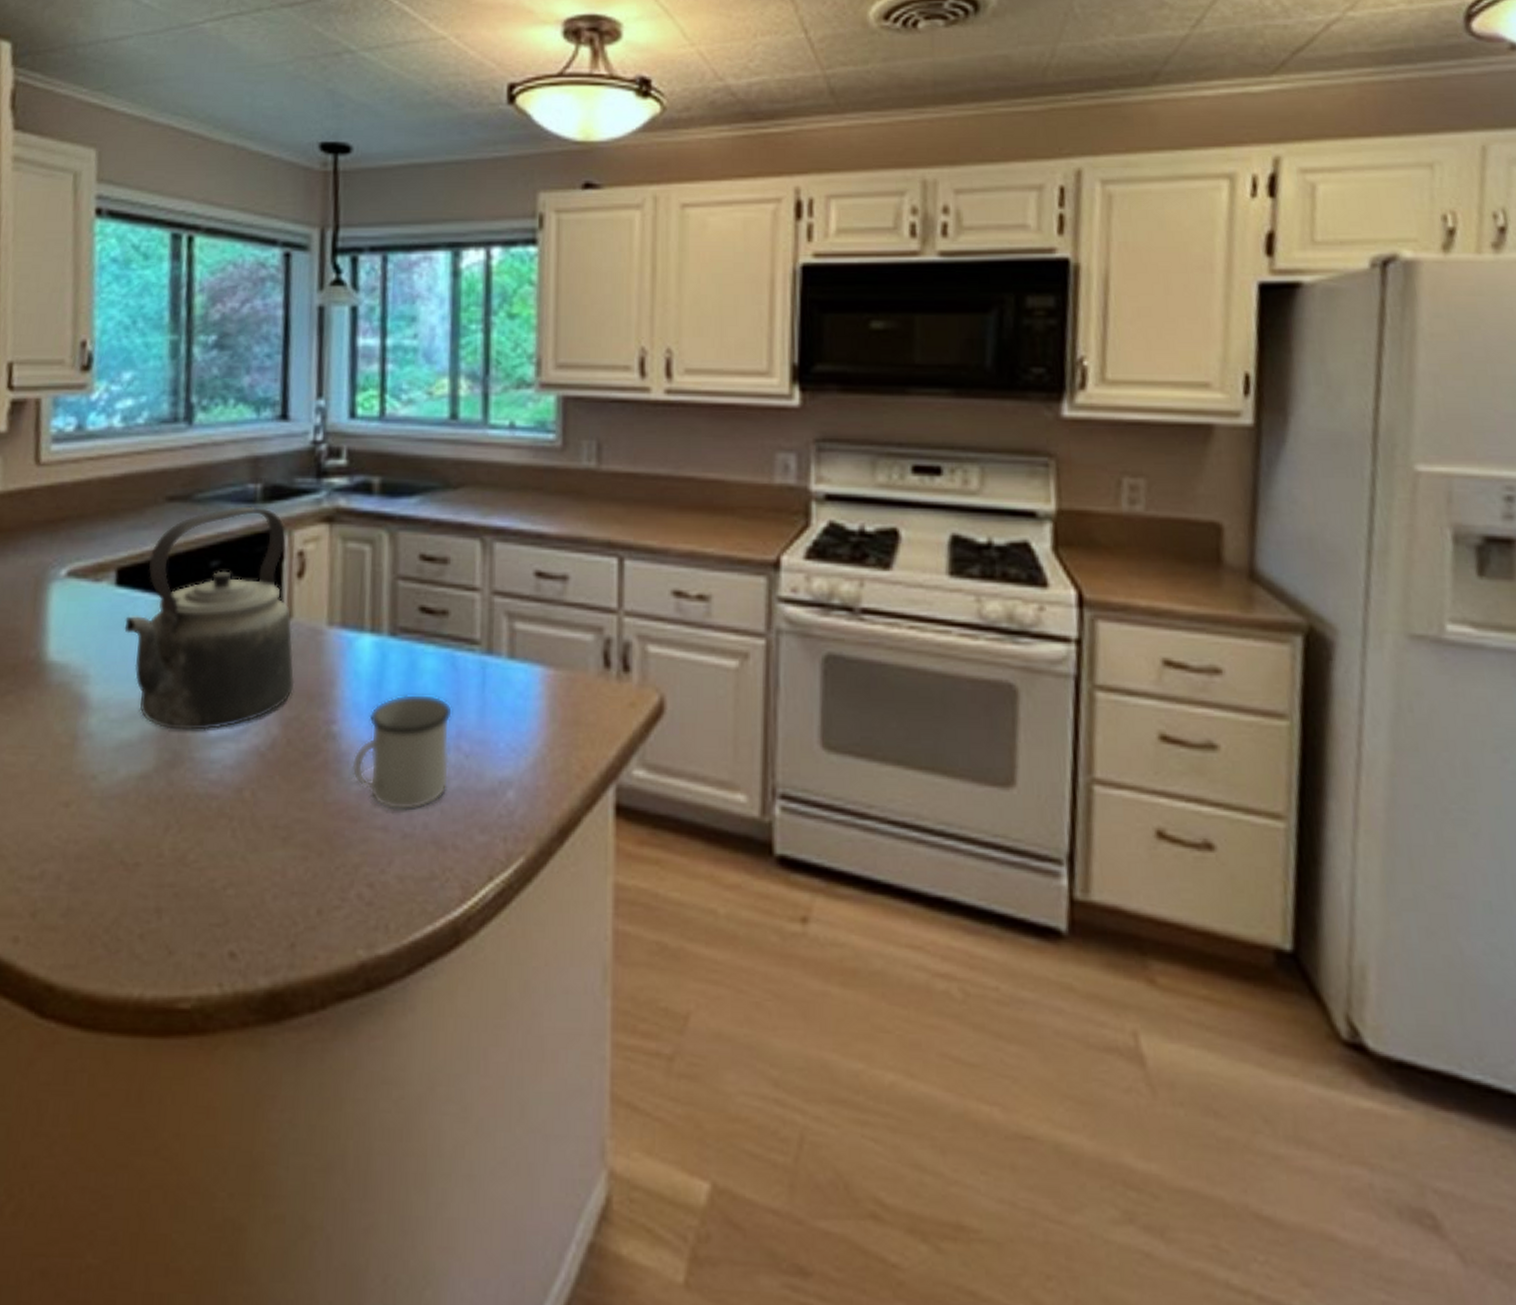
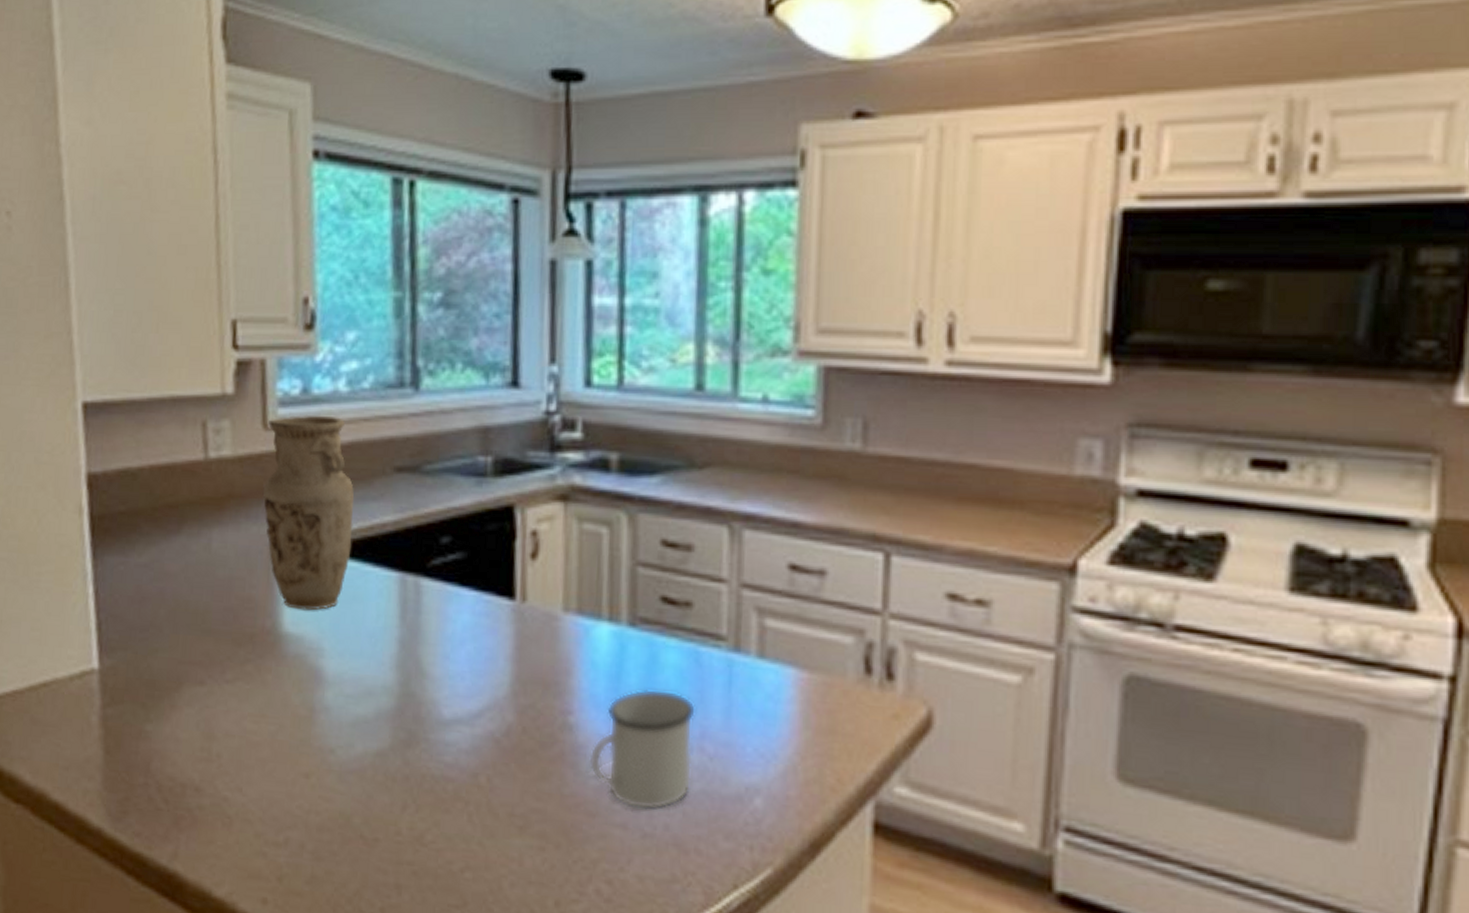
vase: none [32,450,125,638] -> present [263,415,354,611]
kettle: present [124,506,295,730] -> none [356,479,530,712]

